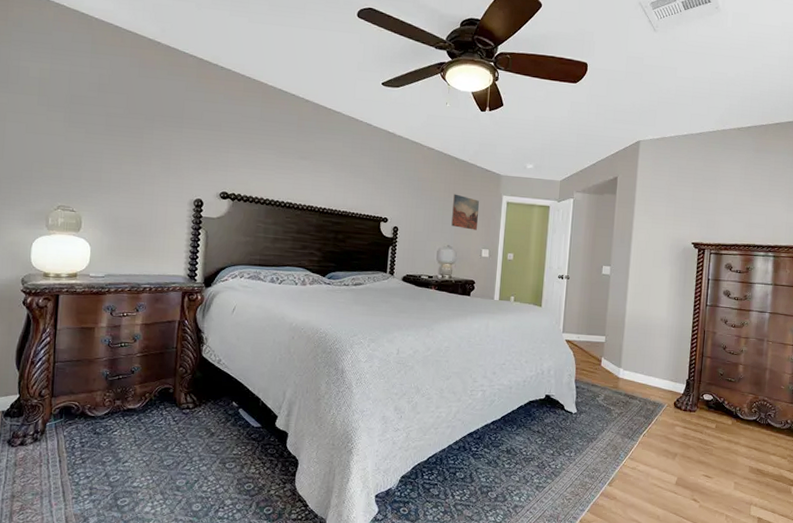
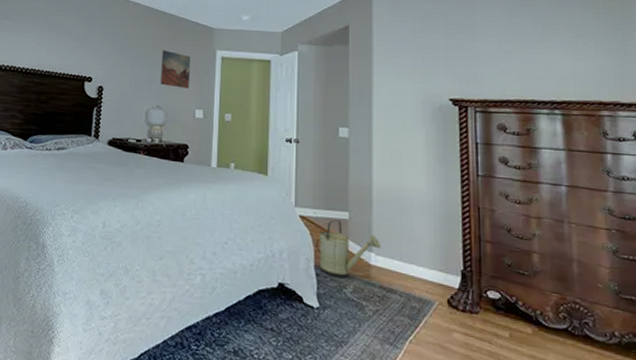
watering can: none [577,343,629,390] -> present [315,220,382,279]

